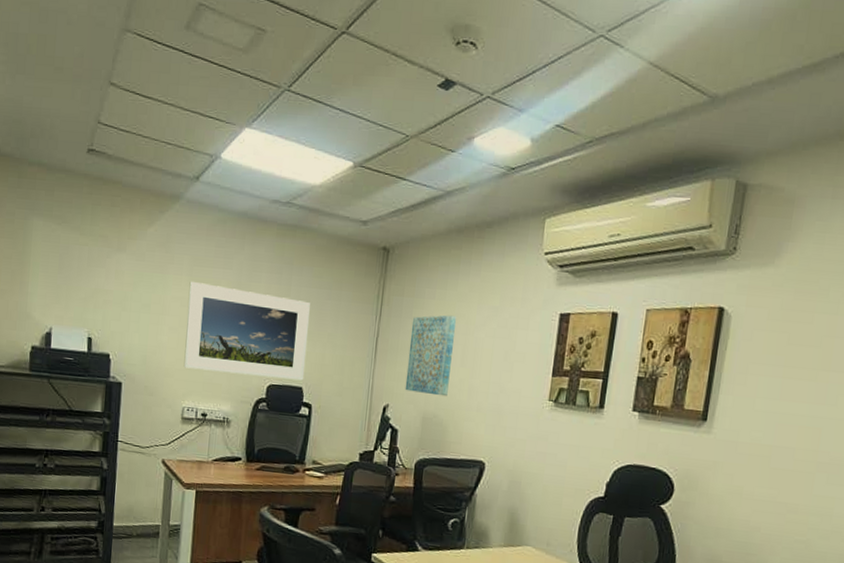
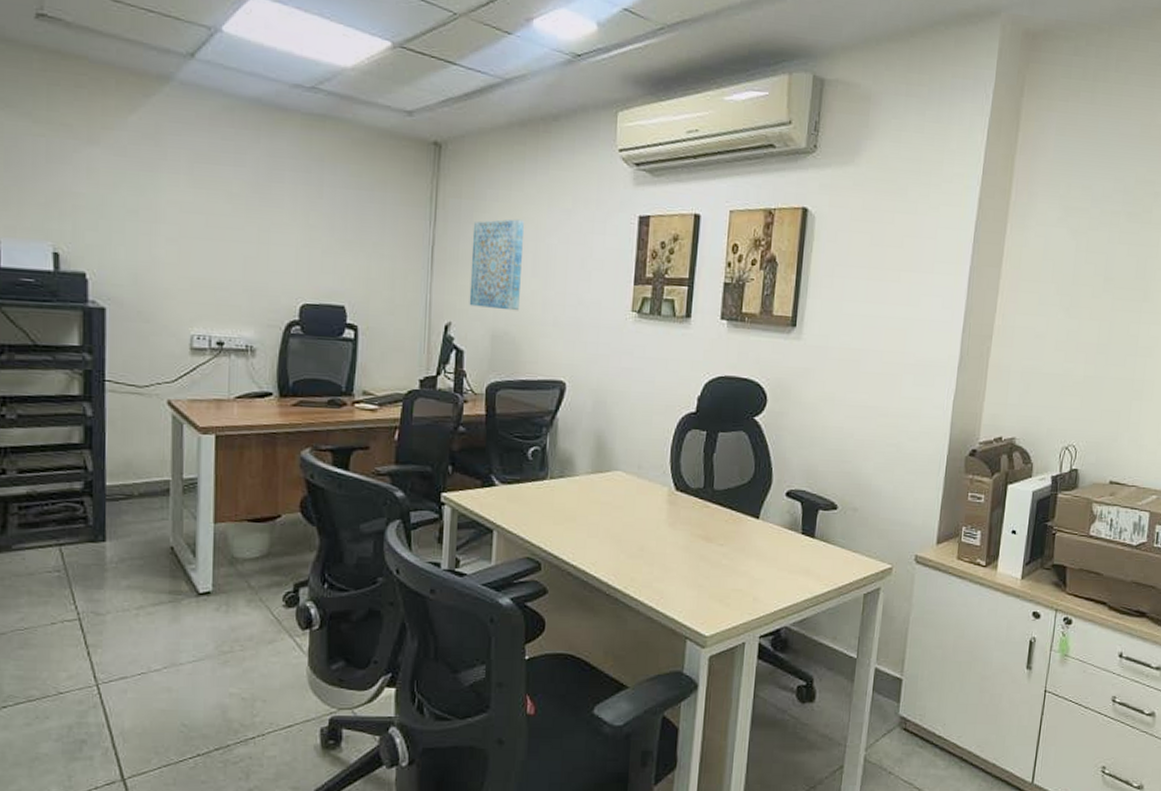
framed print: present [183,281,310,381] -> none [189,181,349,299]

